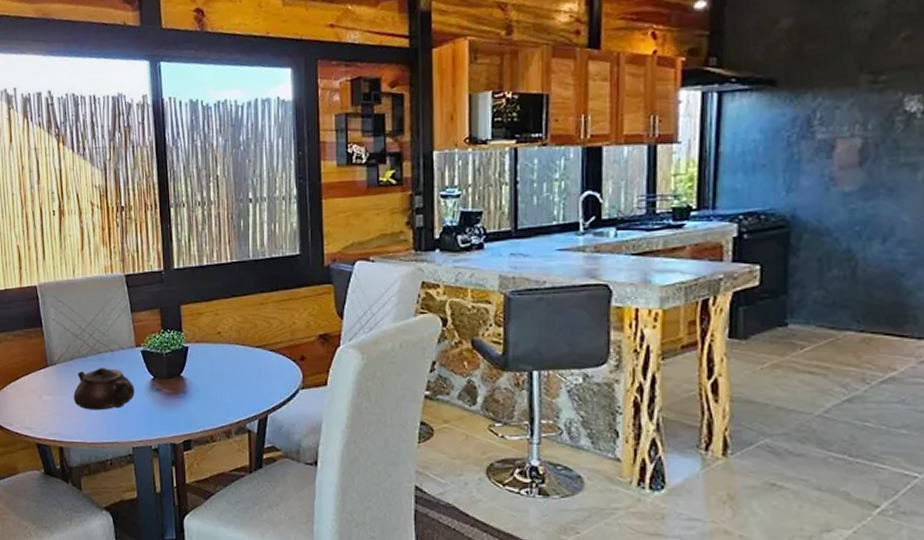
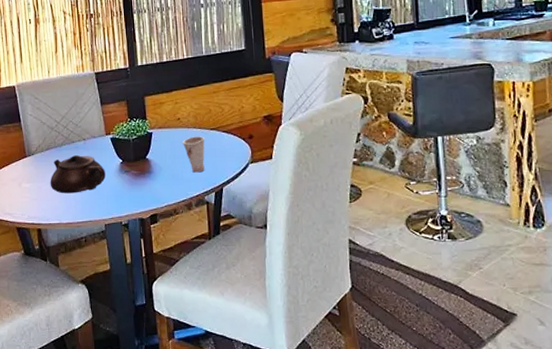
cup: none [222,354,249,396] -> present [182,136,205,173]

